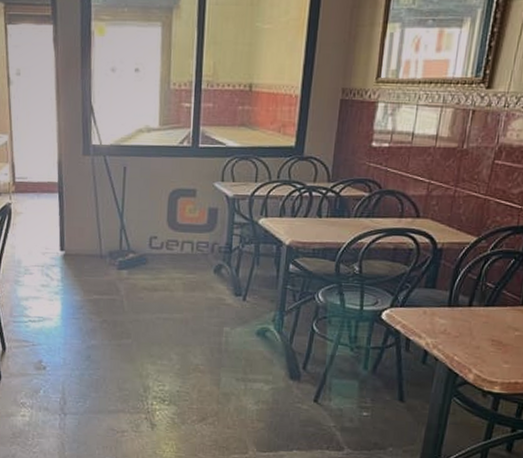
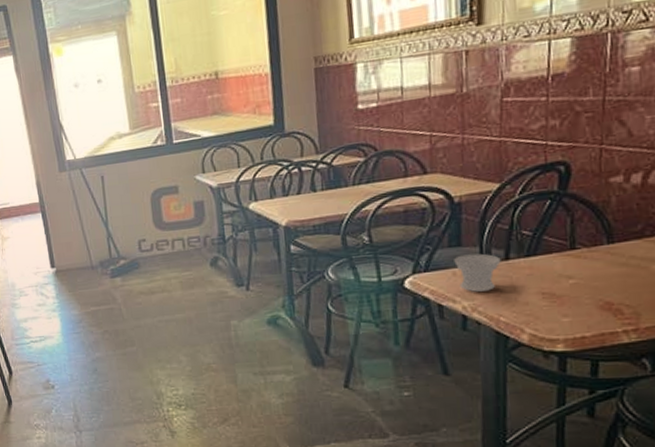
cup: none [427,296,465,332] -> present [454,253,501,292]

